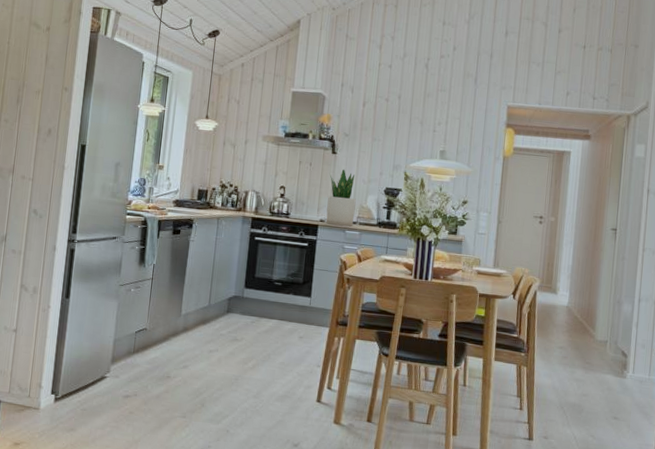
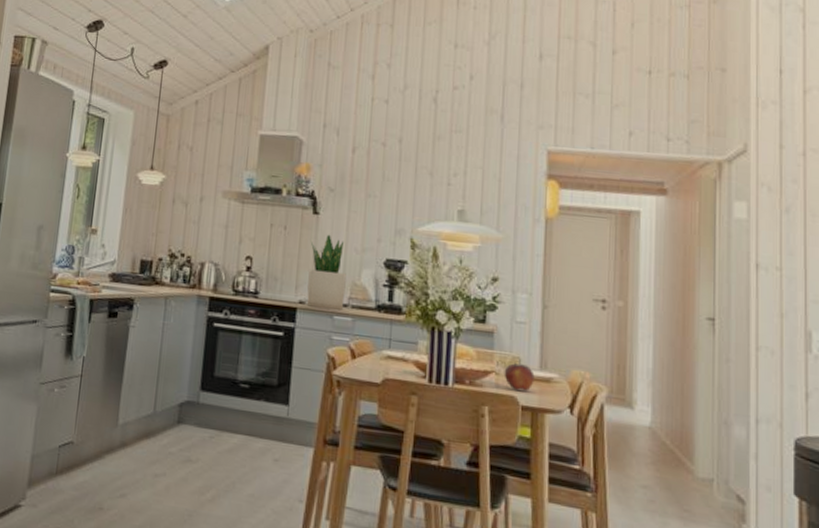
fruit: none [468,262,490,283] -> present [504,362,535,391]

